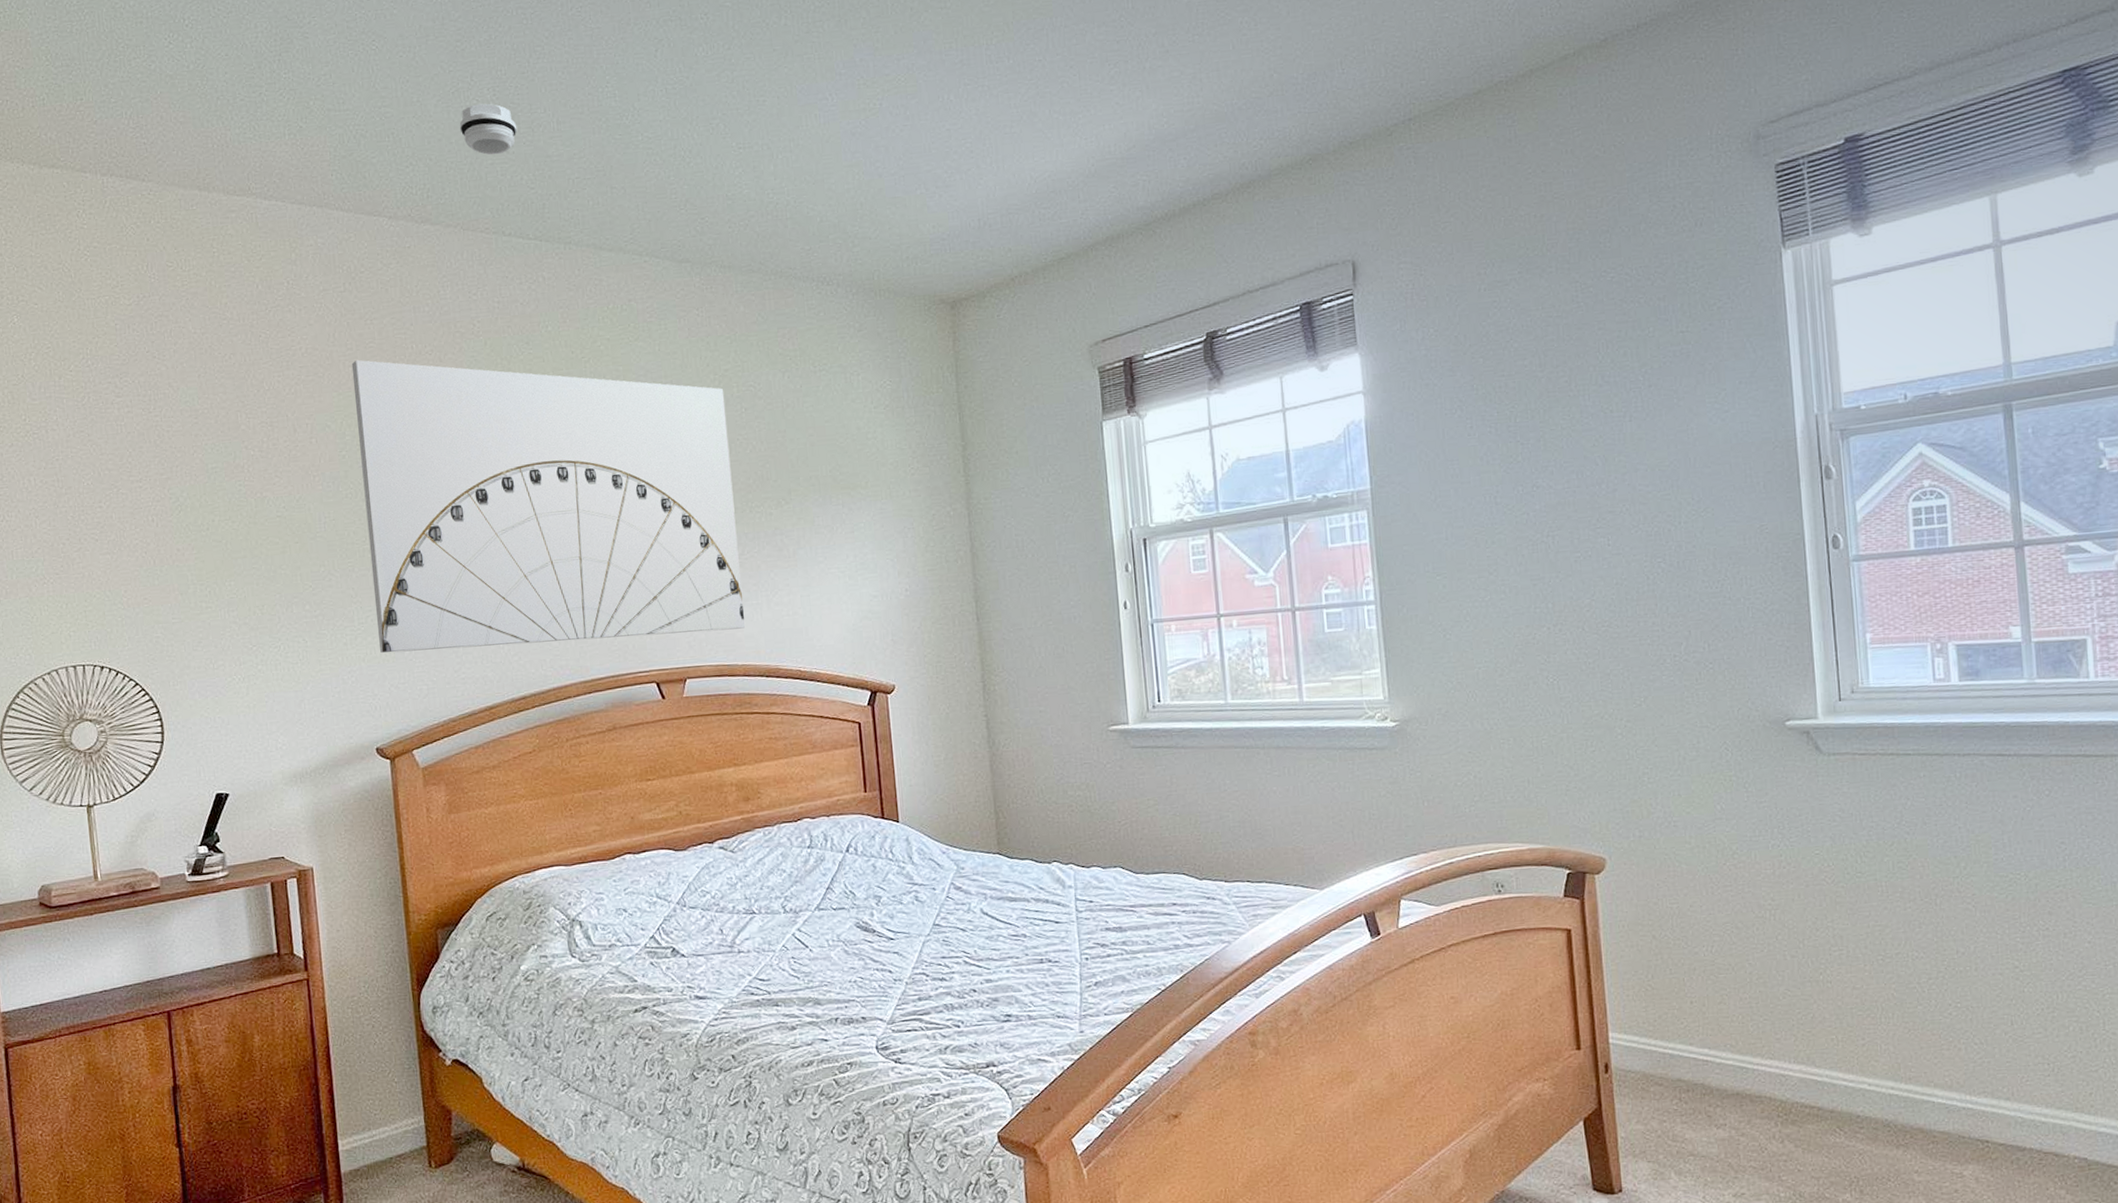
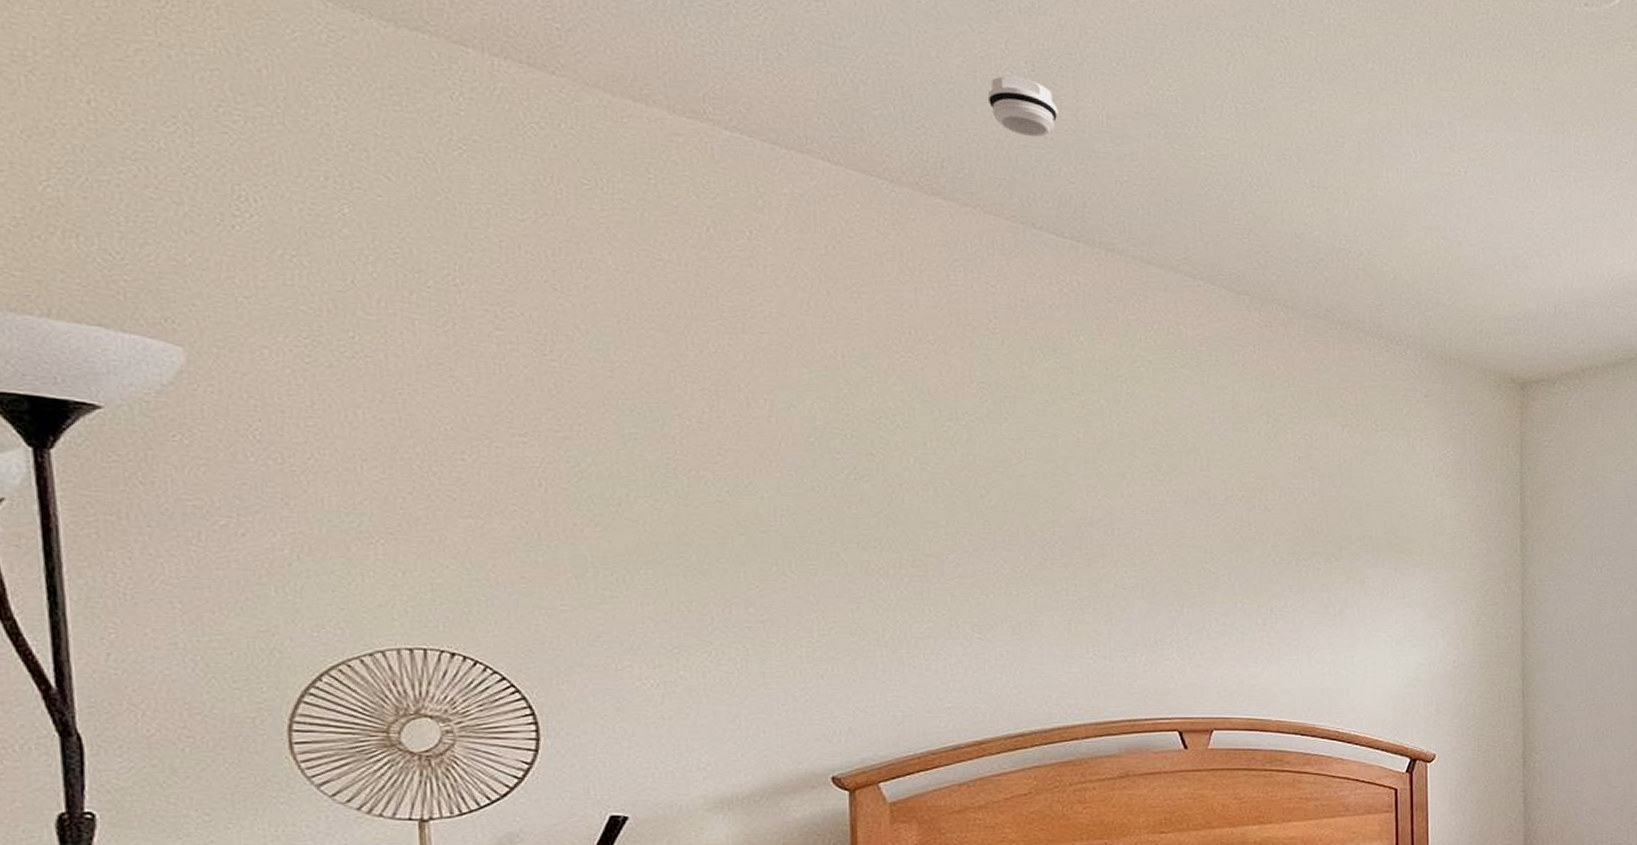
wall art: present [351,359,746,653] -> none [829,335,1283,683]

